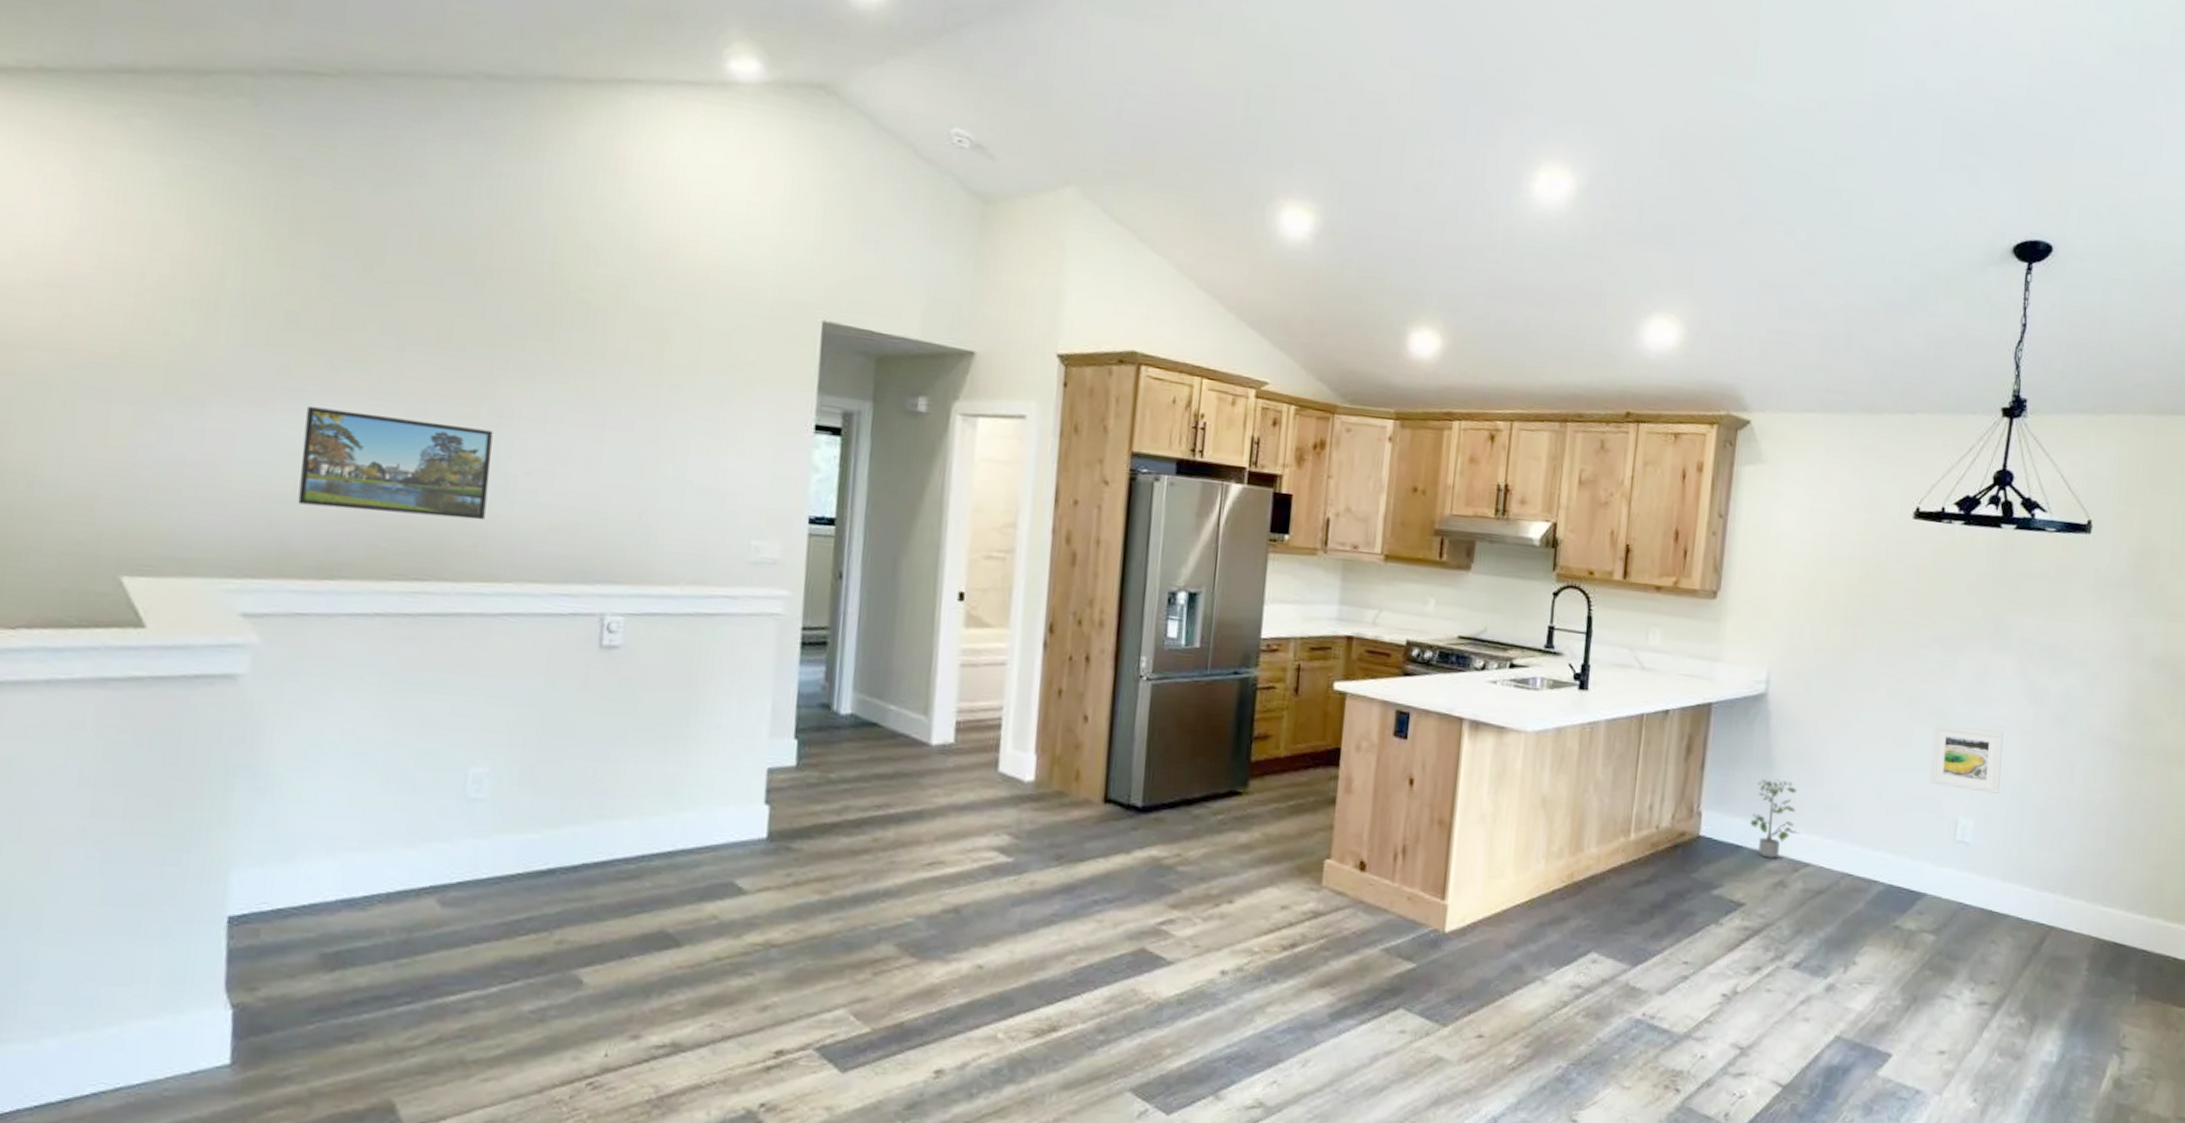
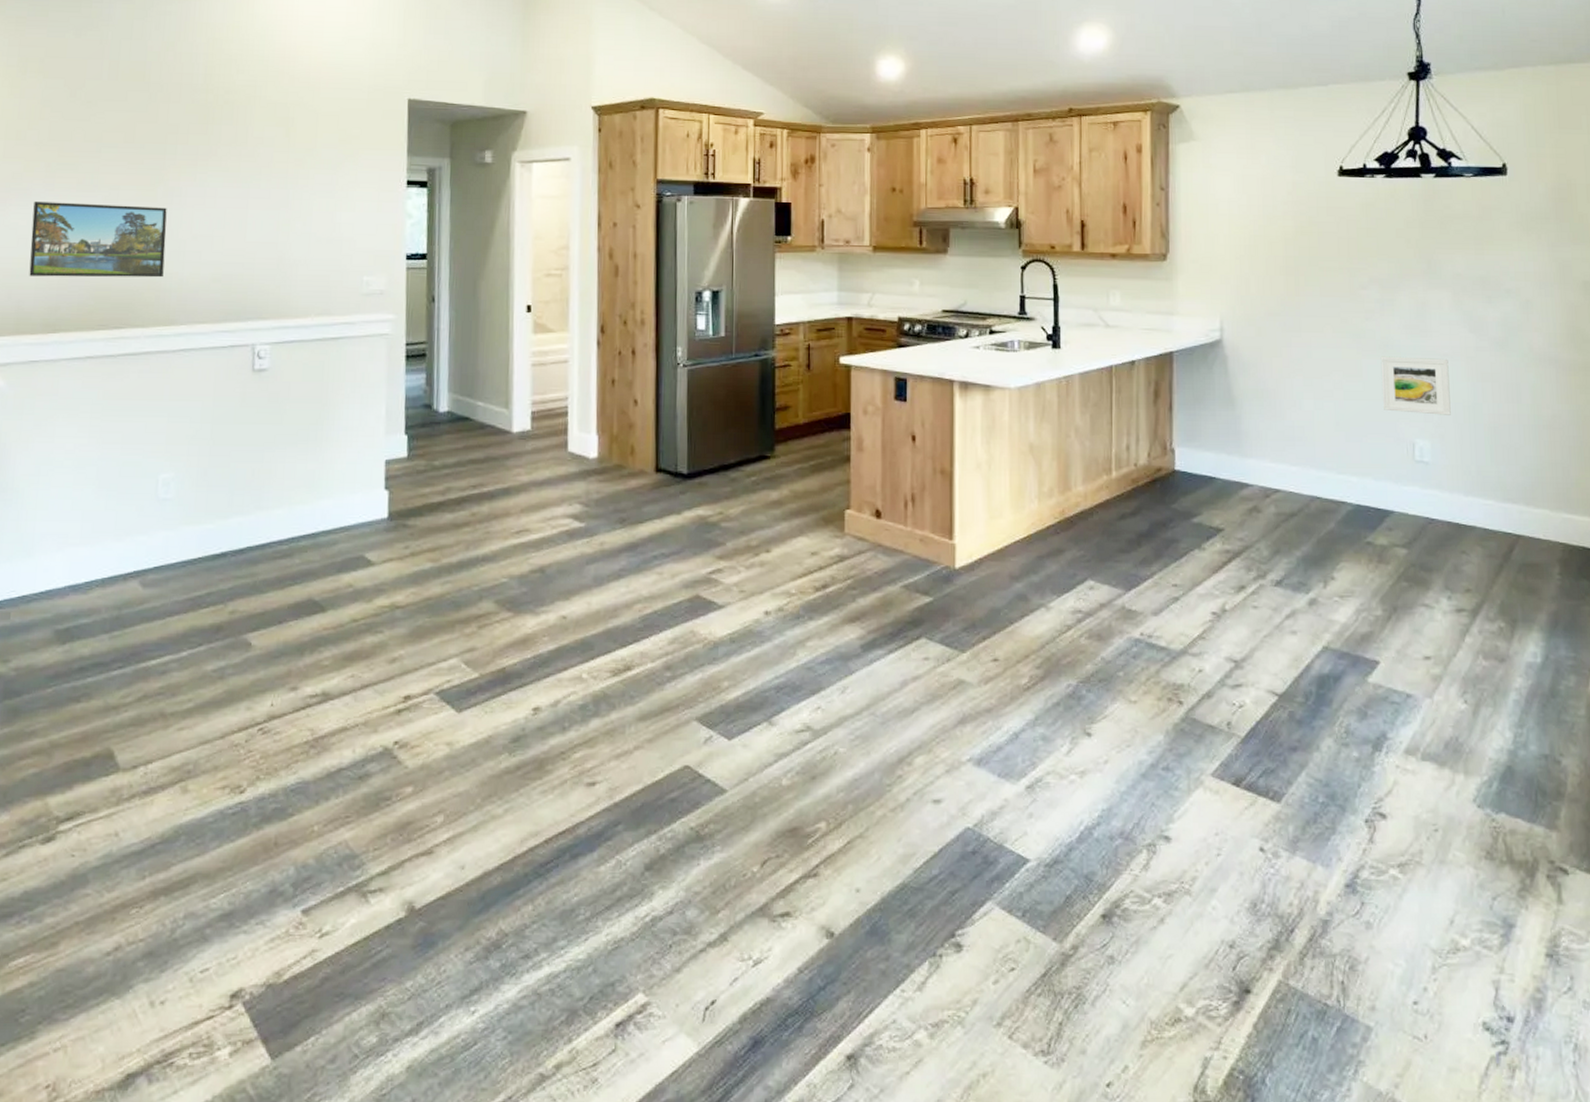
potted plant: present [1750,778,1801,859] -> none [1220,415,1268,487]

